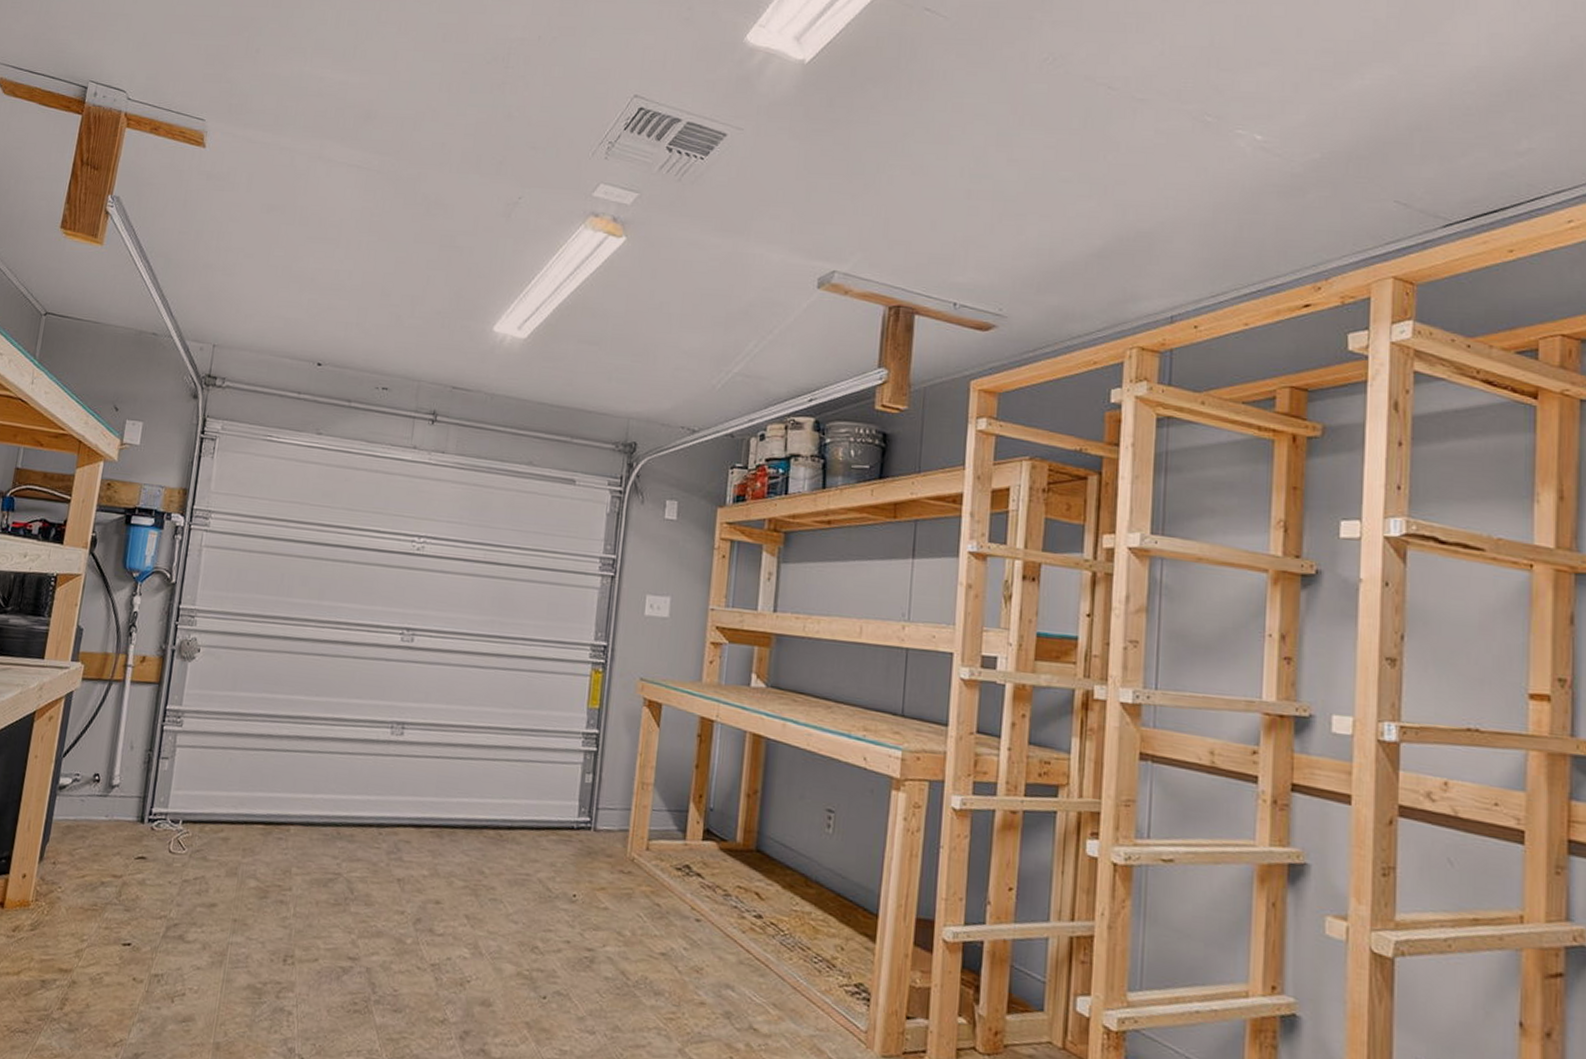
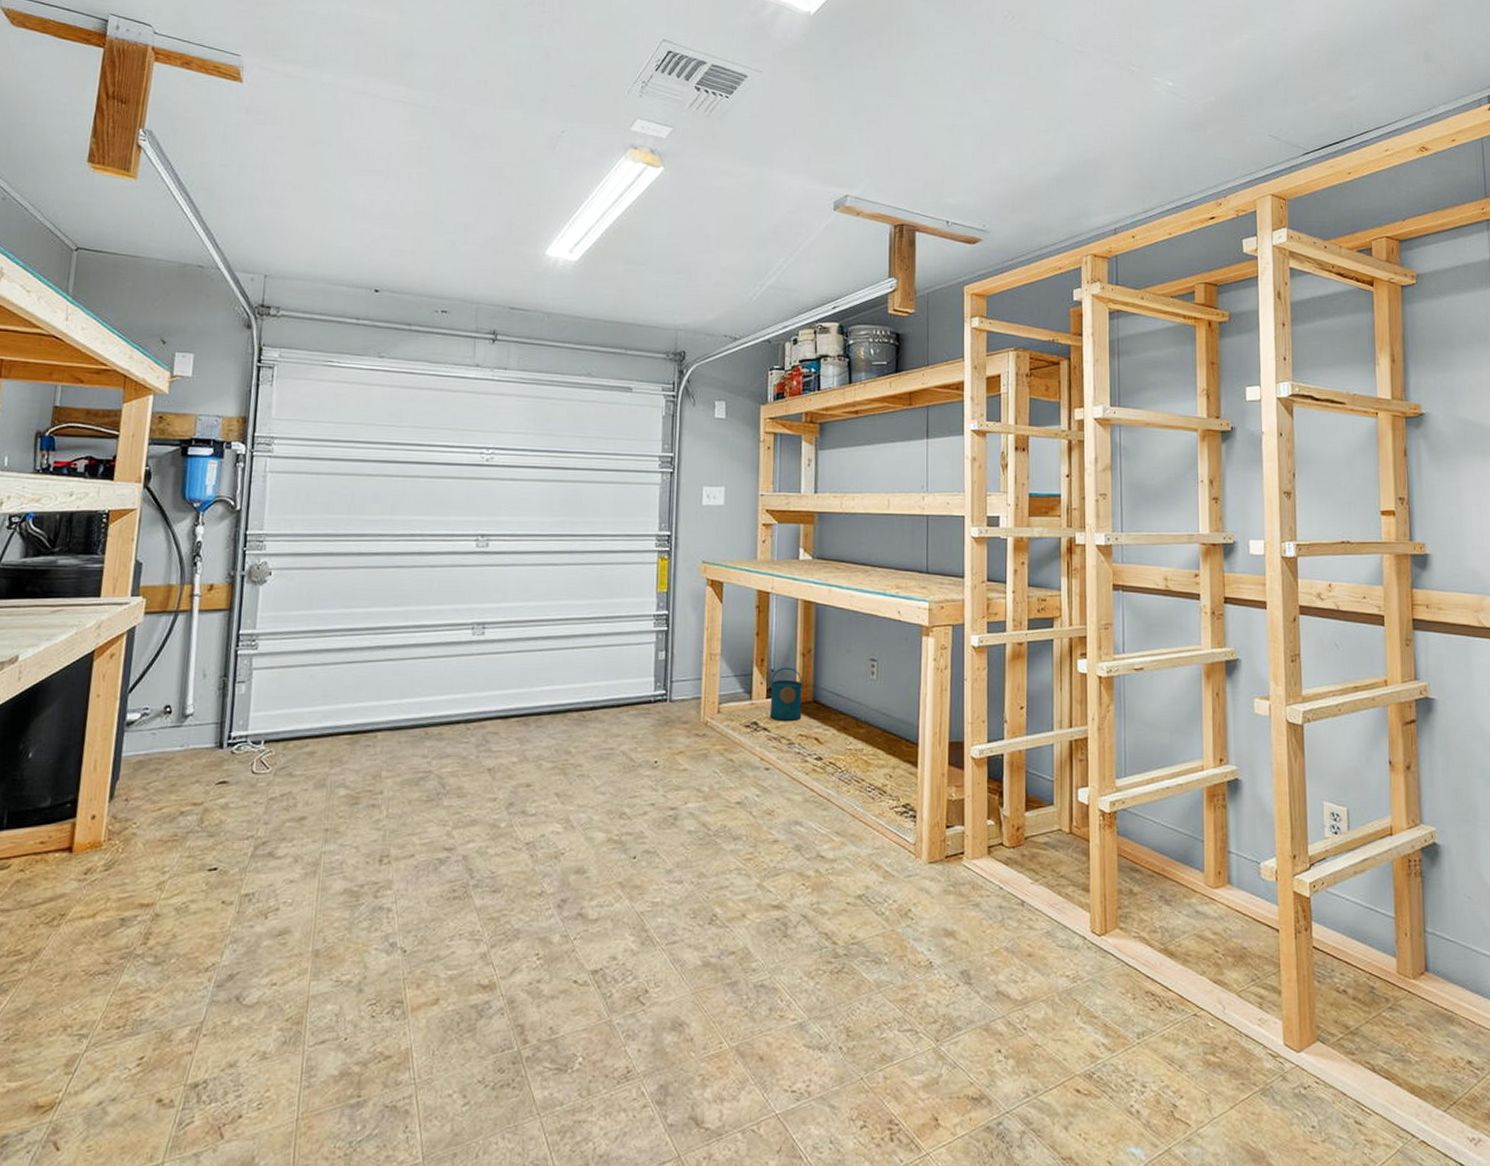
watering can: none [704,807,746,871] -> present [769,667,803,722]

